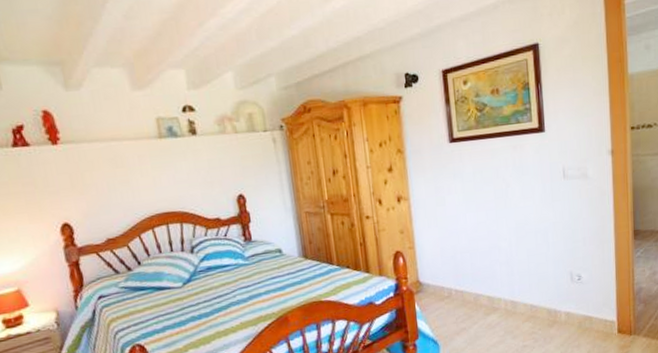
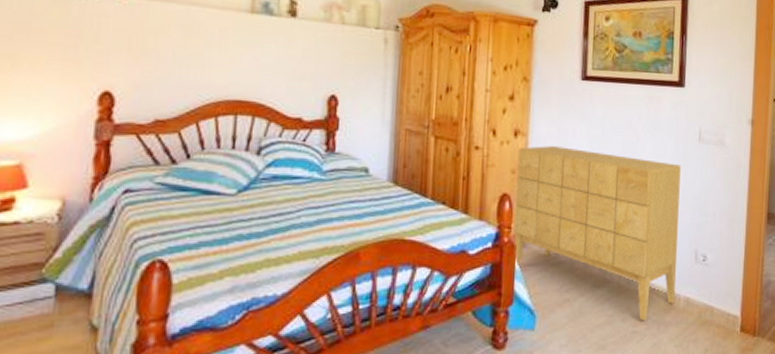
chest of drawers: none [403,201,557,337] -> present [513,146,681,321]

